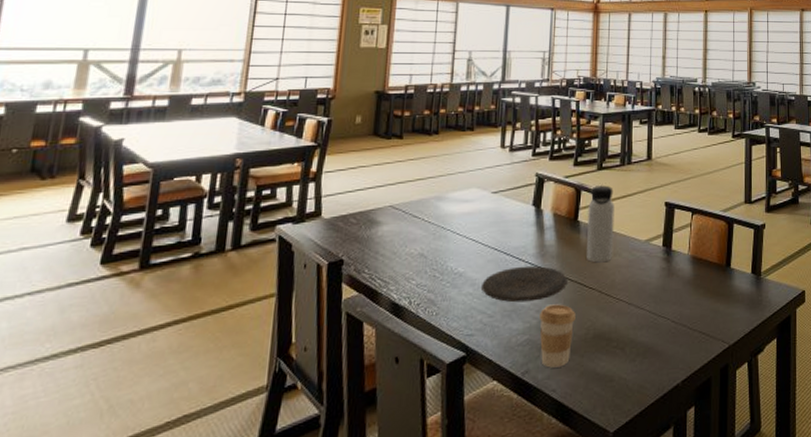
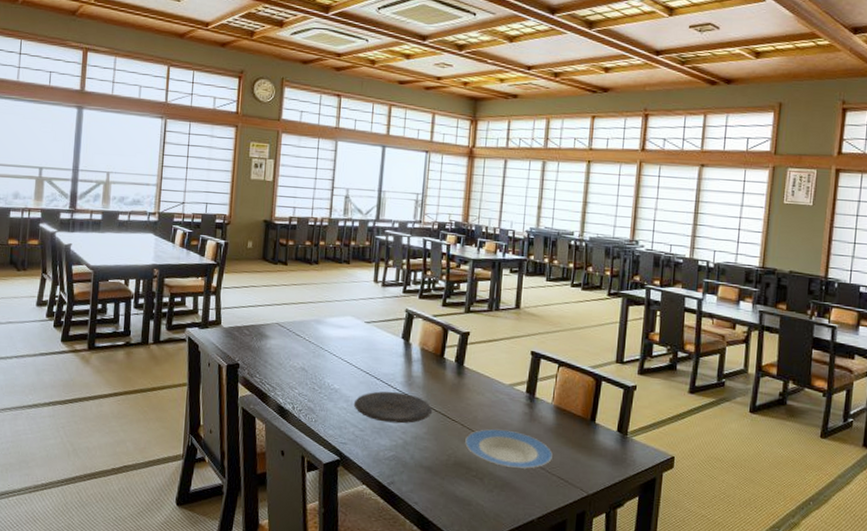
coffee cup: present [540,304,576,368] -> none [405,429,438,484]
water bottle: present [587,185,614,263] -> none [451,327,480,399]
plate: none [604,289,692,331] -> present [465,429,553,469]

